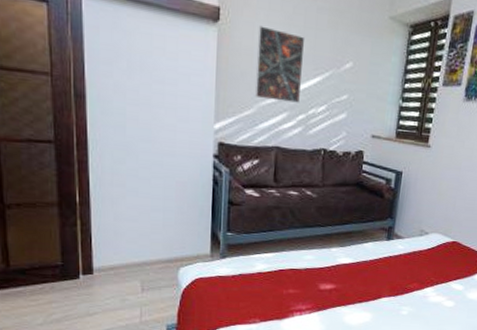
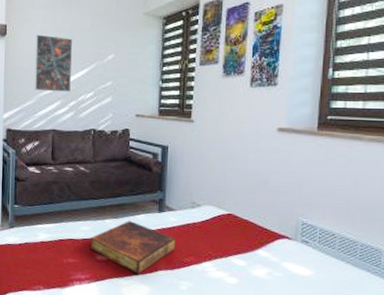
book: none [312,248,401,303] -> present [89,220,175,275]

